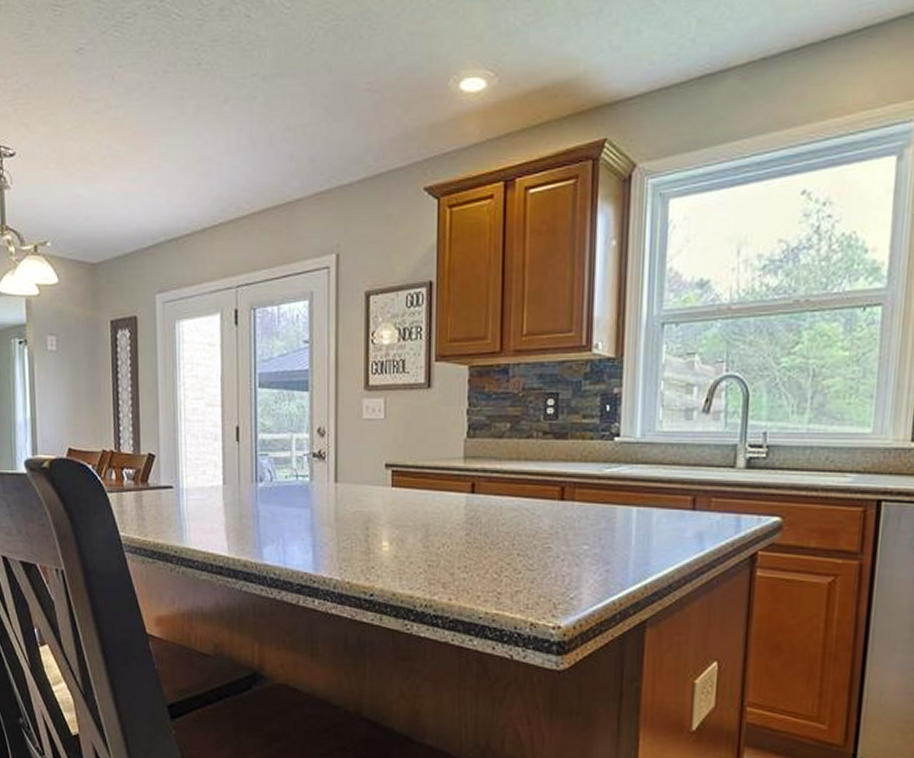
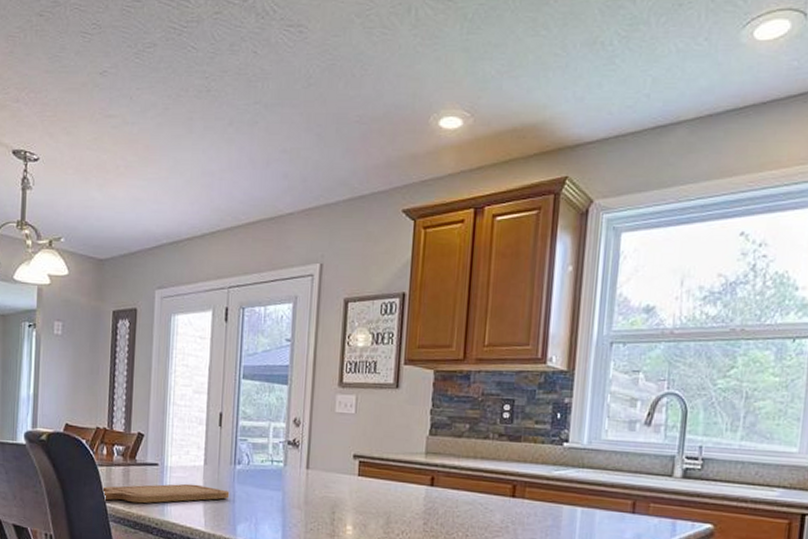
chopping board: none [115,506,253,531] -> present [103,483,230,504]

